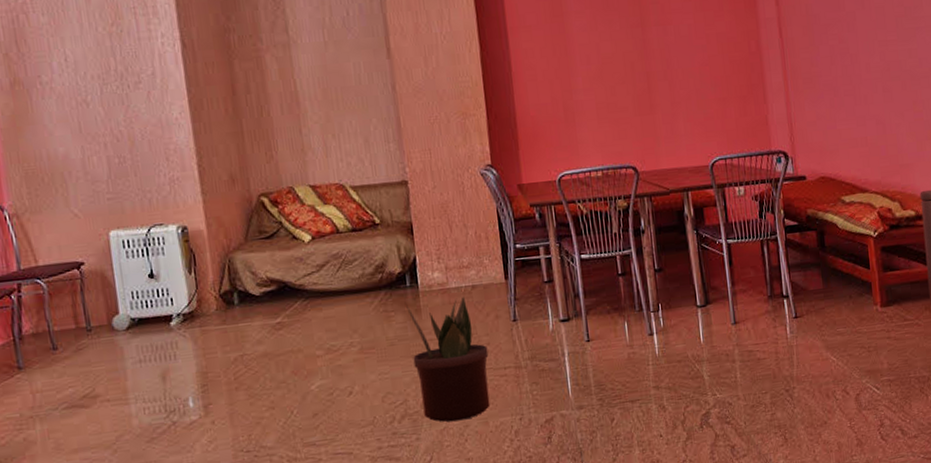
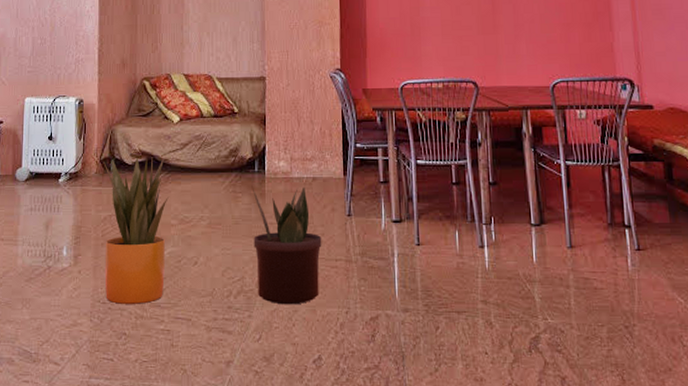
planter: none [224,283,317,450] -> present [103,157,169,304]

